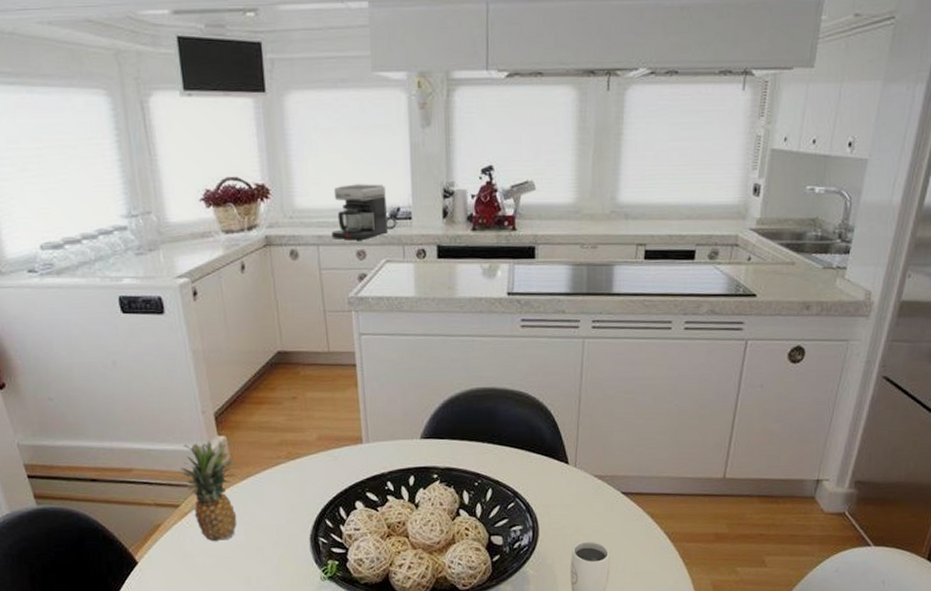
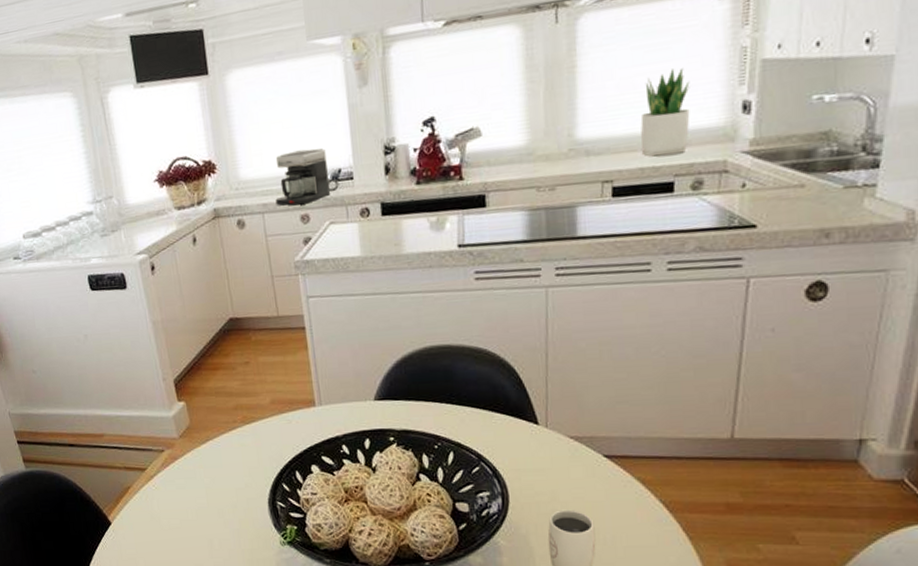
fruit: present [180,440,237,542] -> none [146,406,199,505]
planter: none [672,147,714,226] -> present [640,67,690,157]

